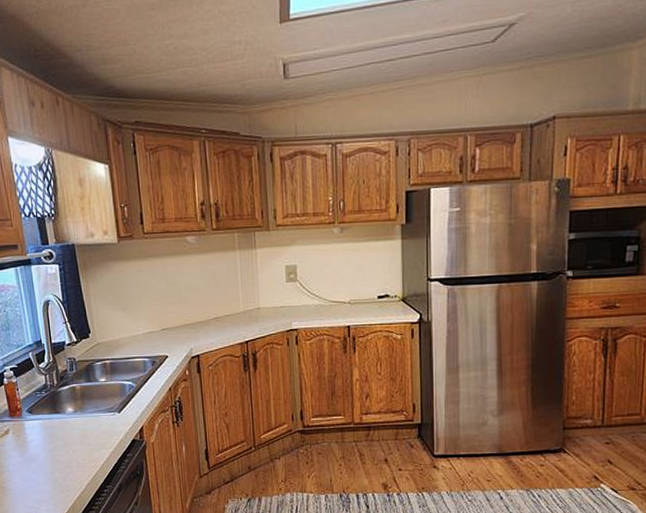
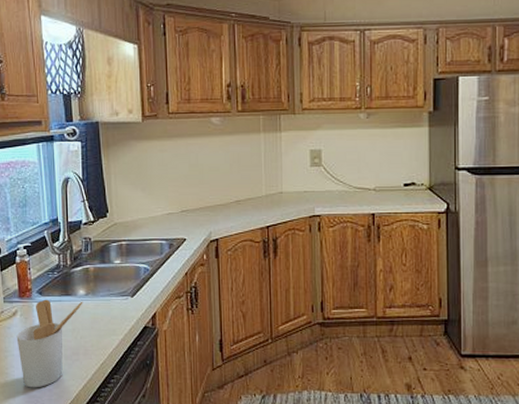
utensil holder: none [10,417,72,500] -> present [16,299,83,388]

